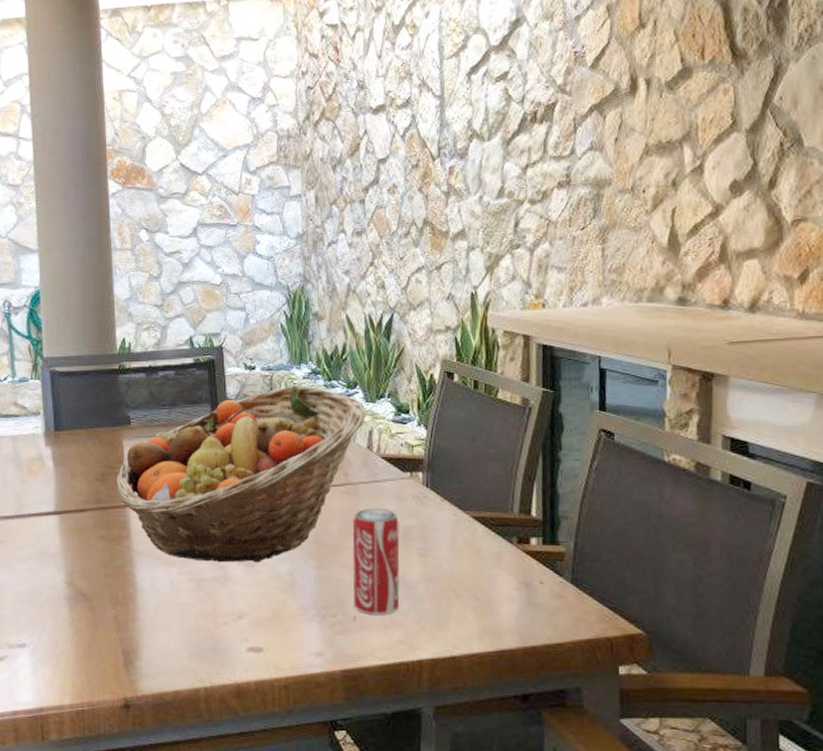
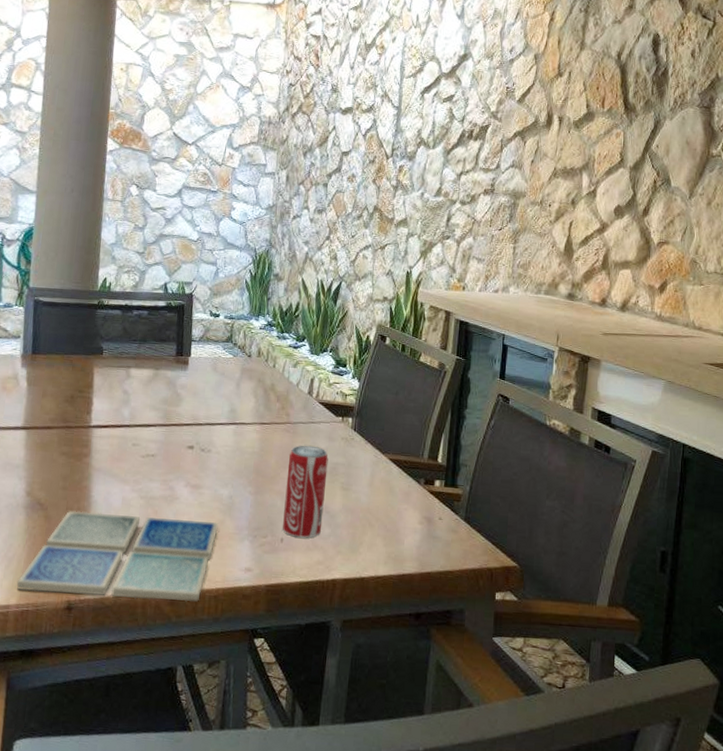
drink coaster: none [68,599,280,694] -> present [16,510,219,602]
fruit basket: present [117,385,365,563] -> none [83,334,310,486]

